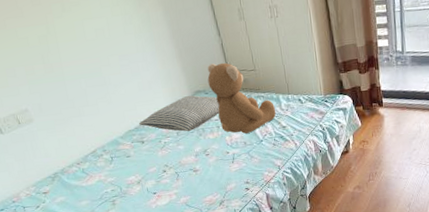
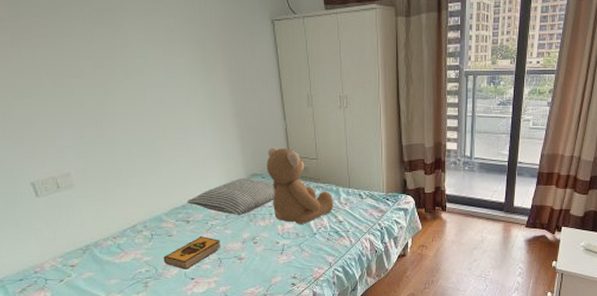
hardback book: none [125,154,176,186] -> present [163,236,220,270]

